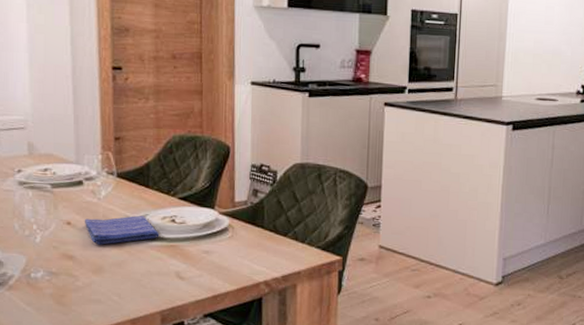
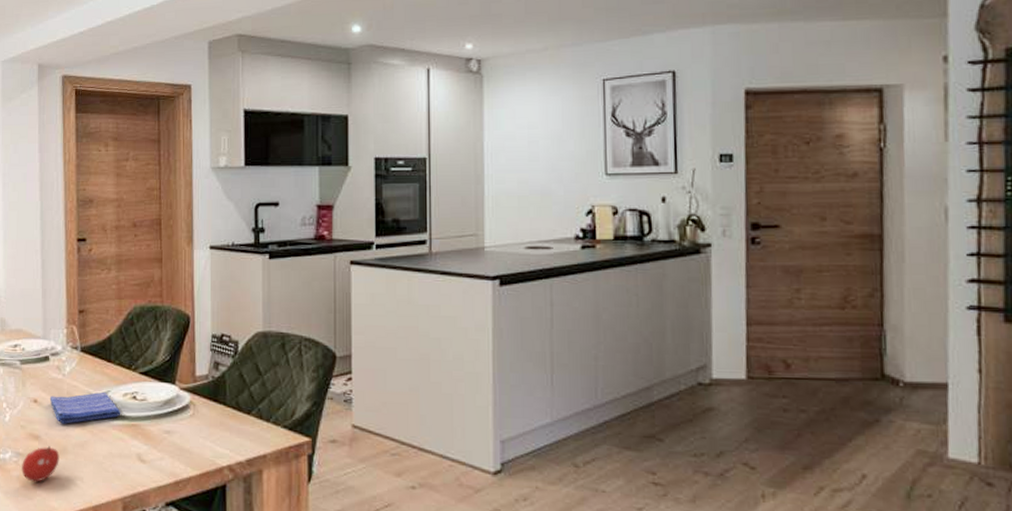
fruit: none [55,265,96,299] -> present [22,446,60,482]

